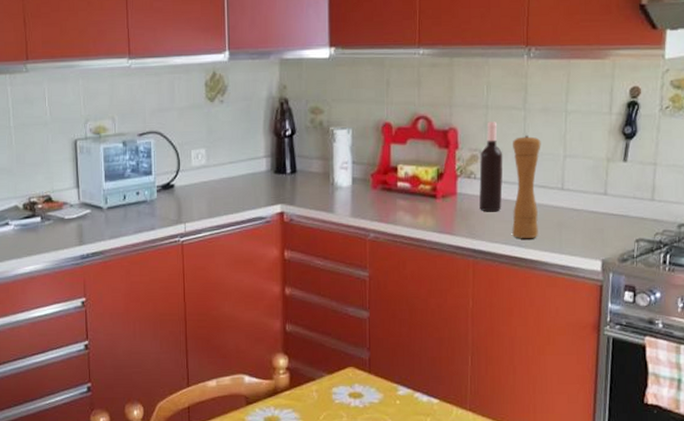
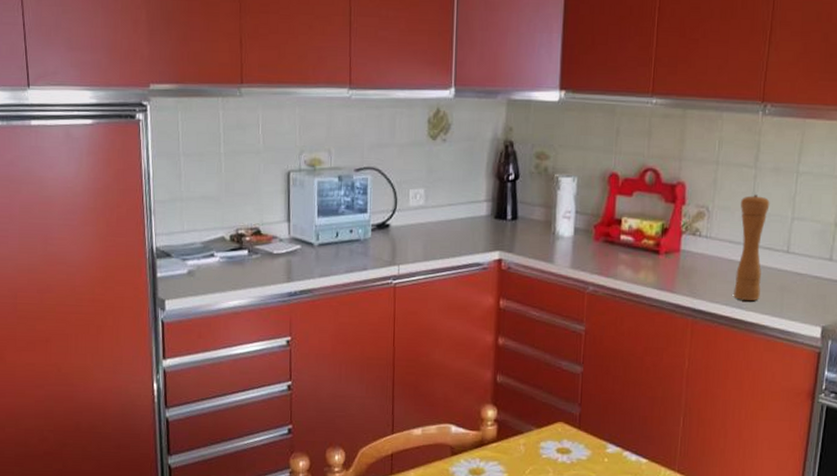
wine bottle: present [479,121,503,212] -> none [703,178,730,272]

